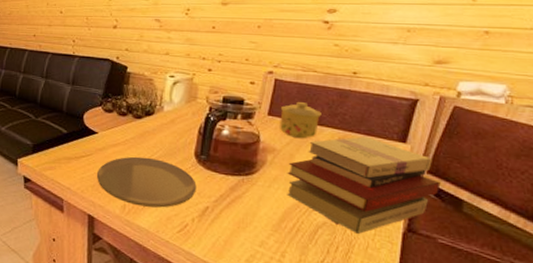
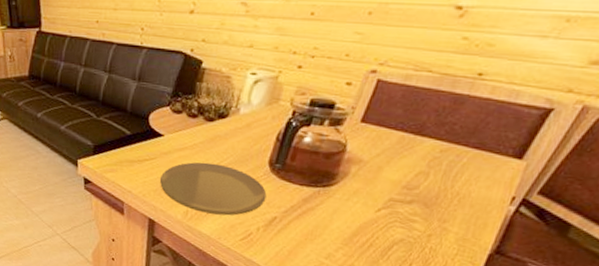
sugar bowl: present [279,101,322,139] -> none [371,107,426,151]
books: present [287,136,441,235] -> none [366,150,551,254]

